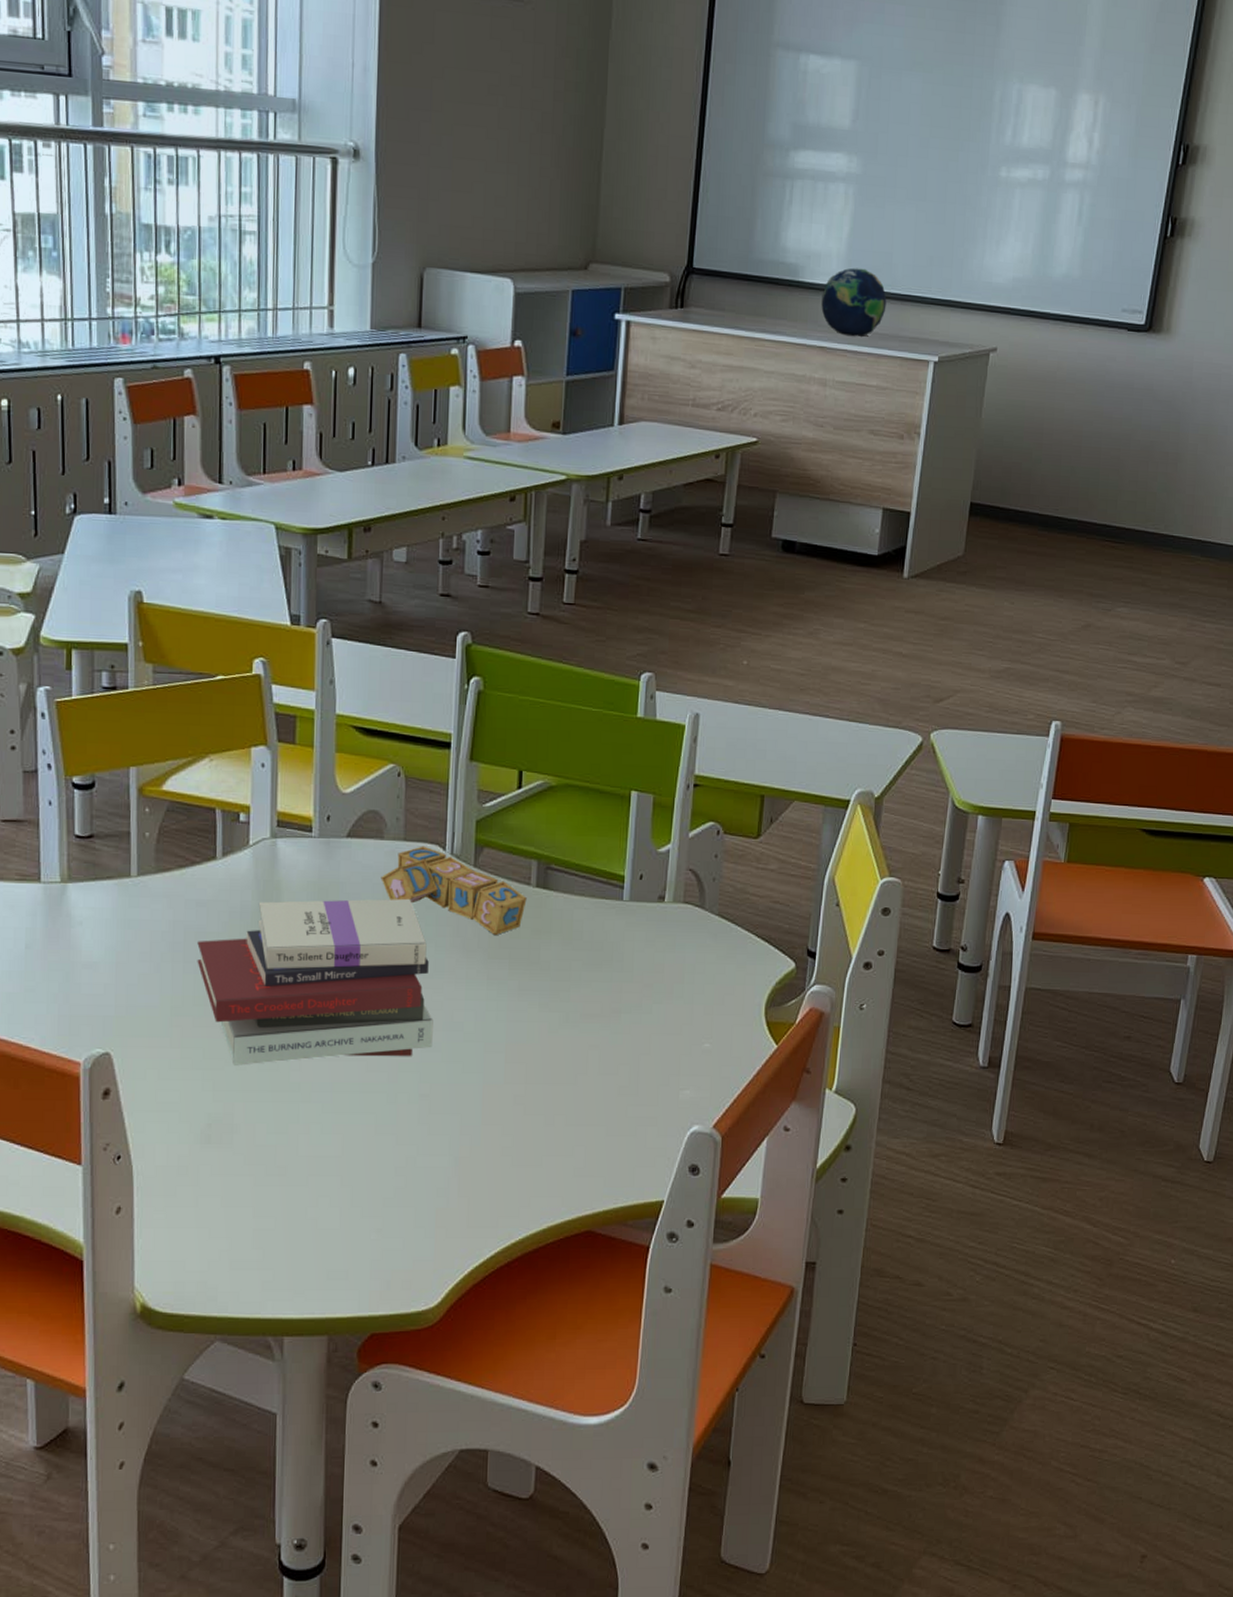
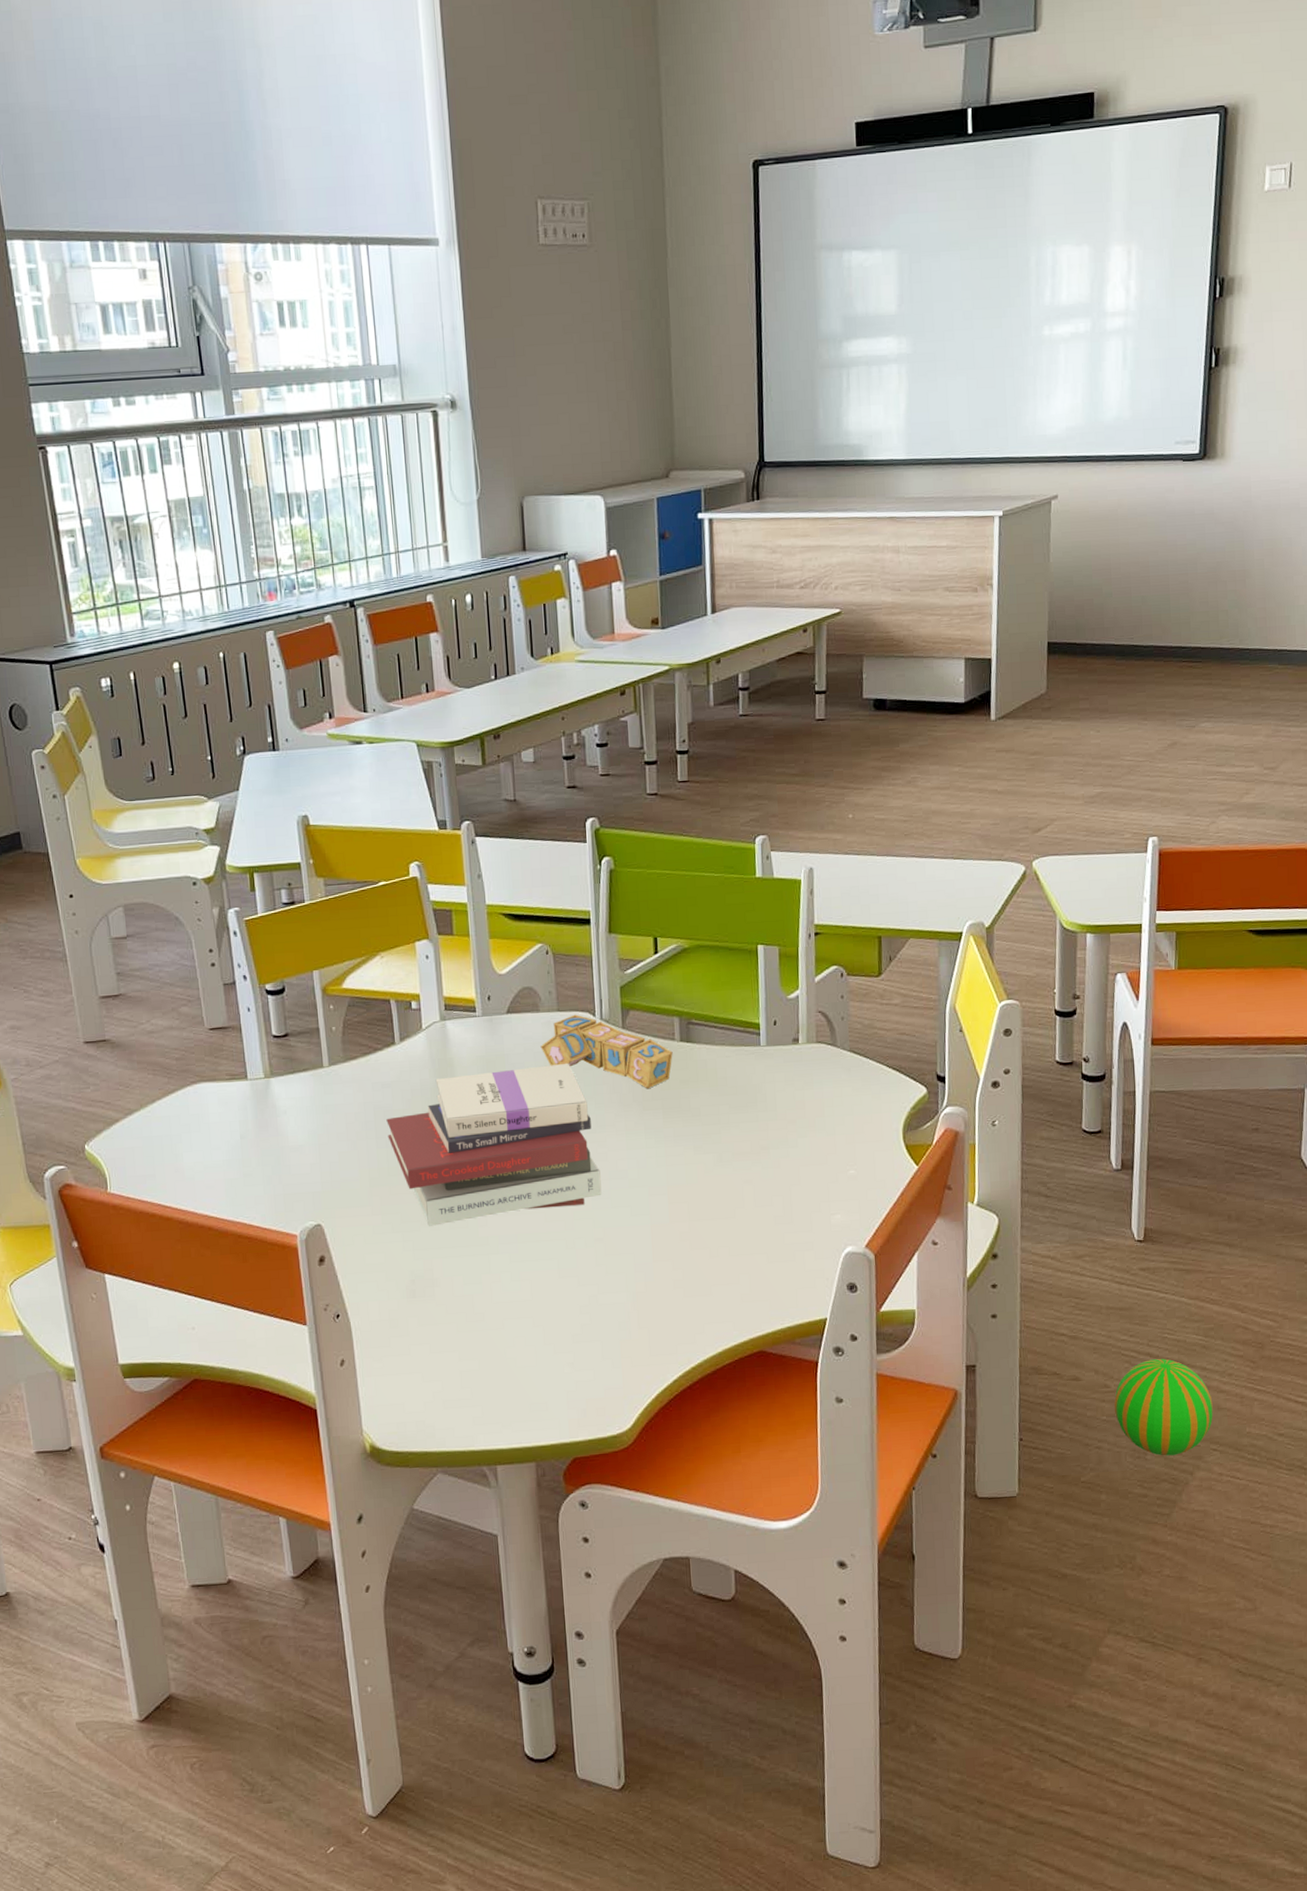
globe: present [821,268,887,338] -> none [886,439,948,504]
toy ball: none [955,1269,1055,1371] -> present [1114,1359,1213,1456]

